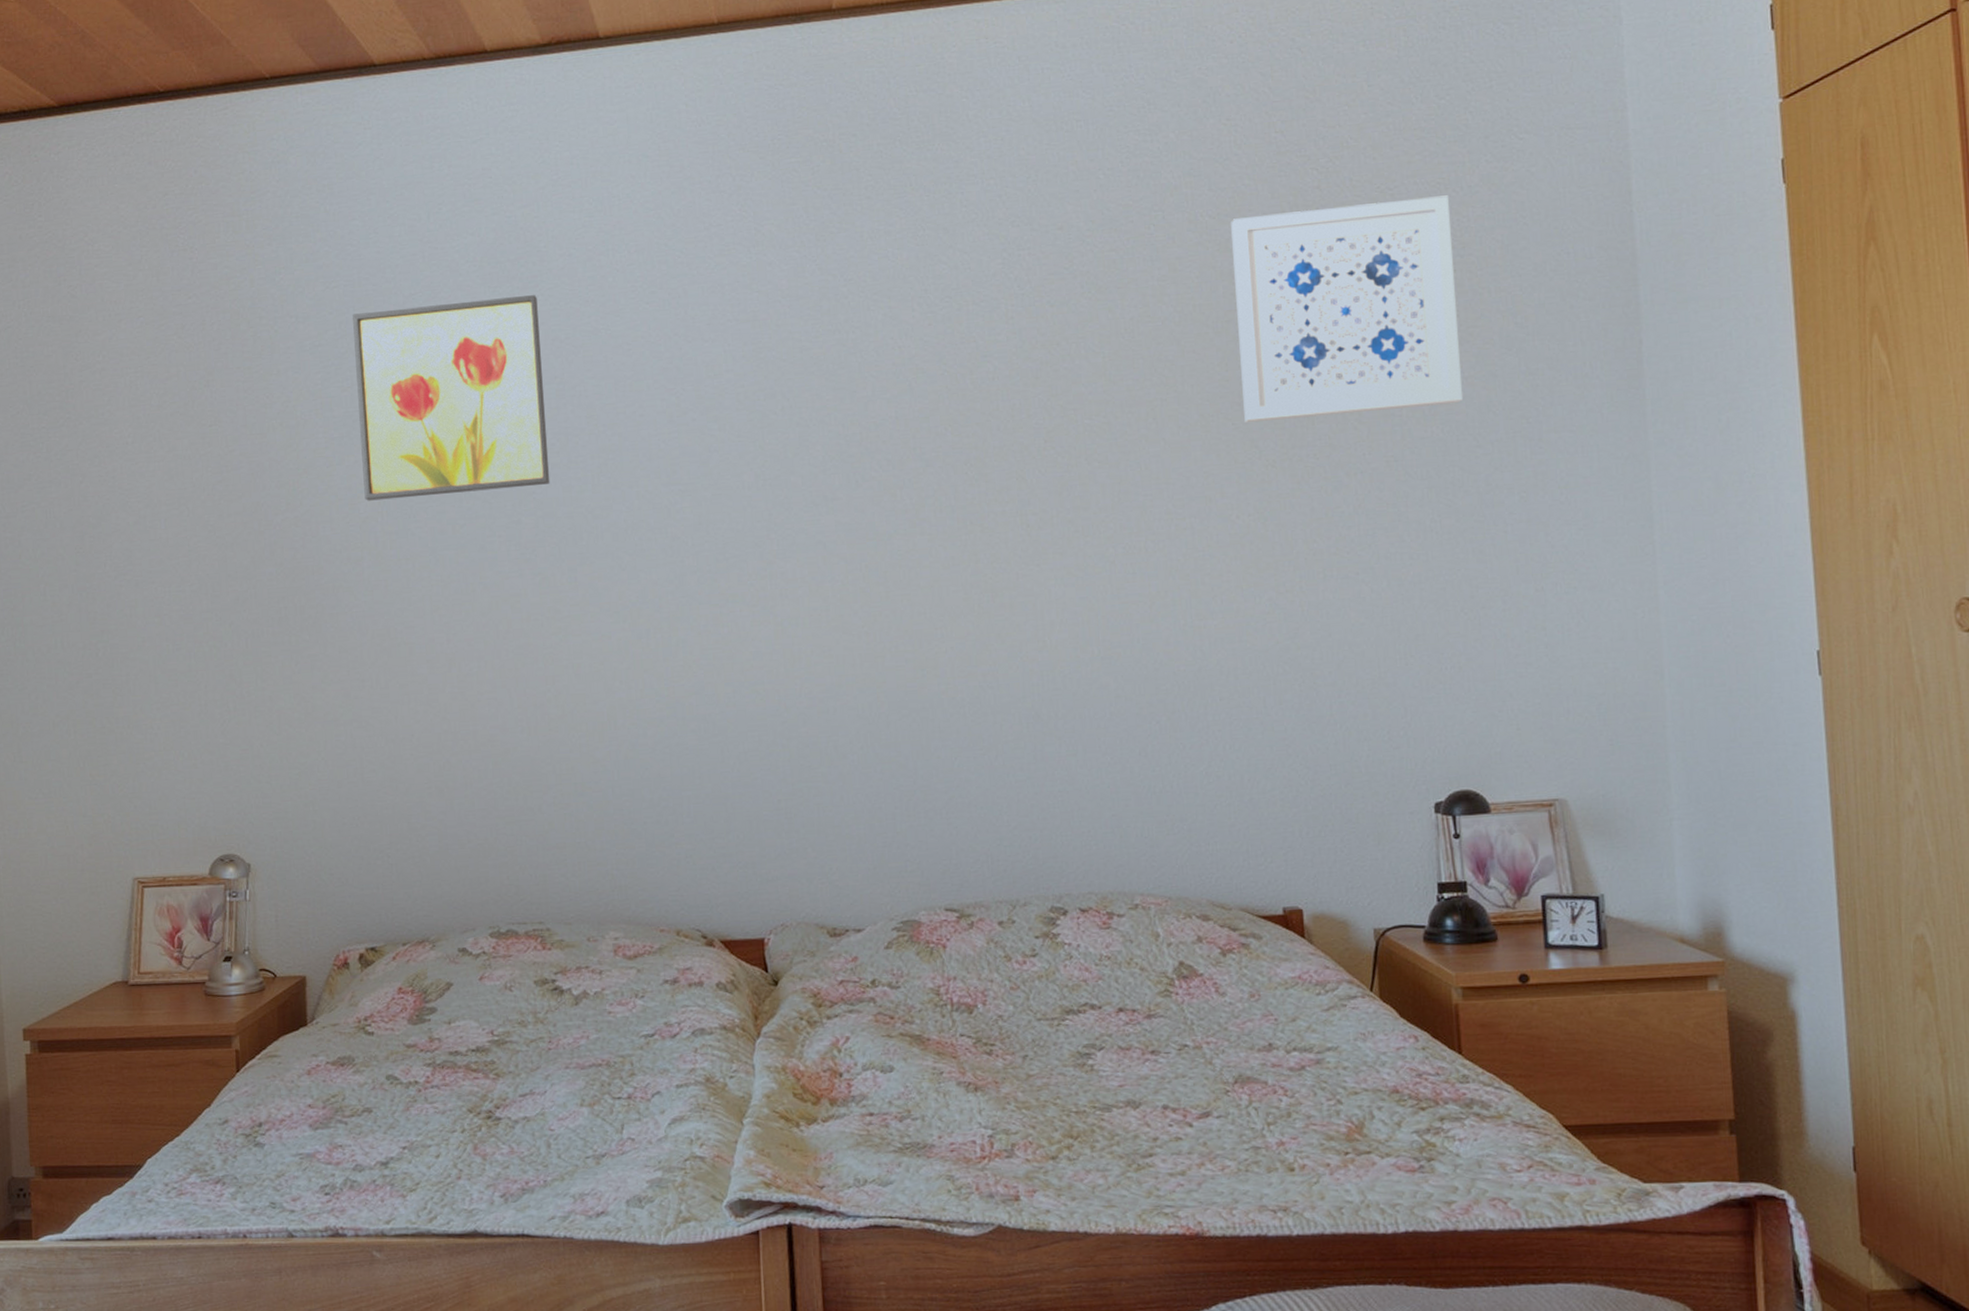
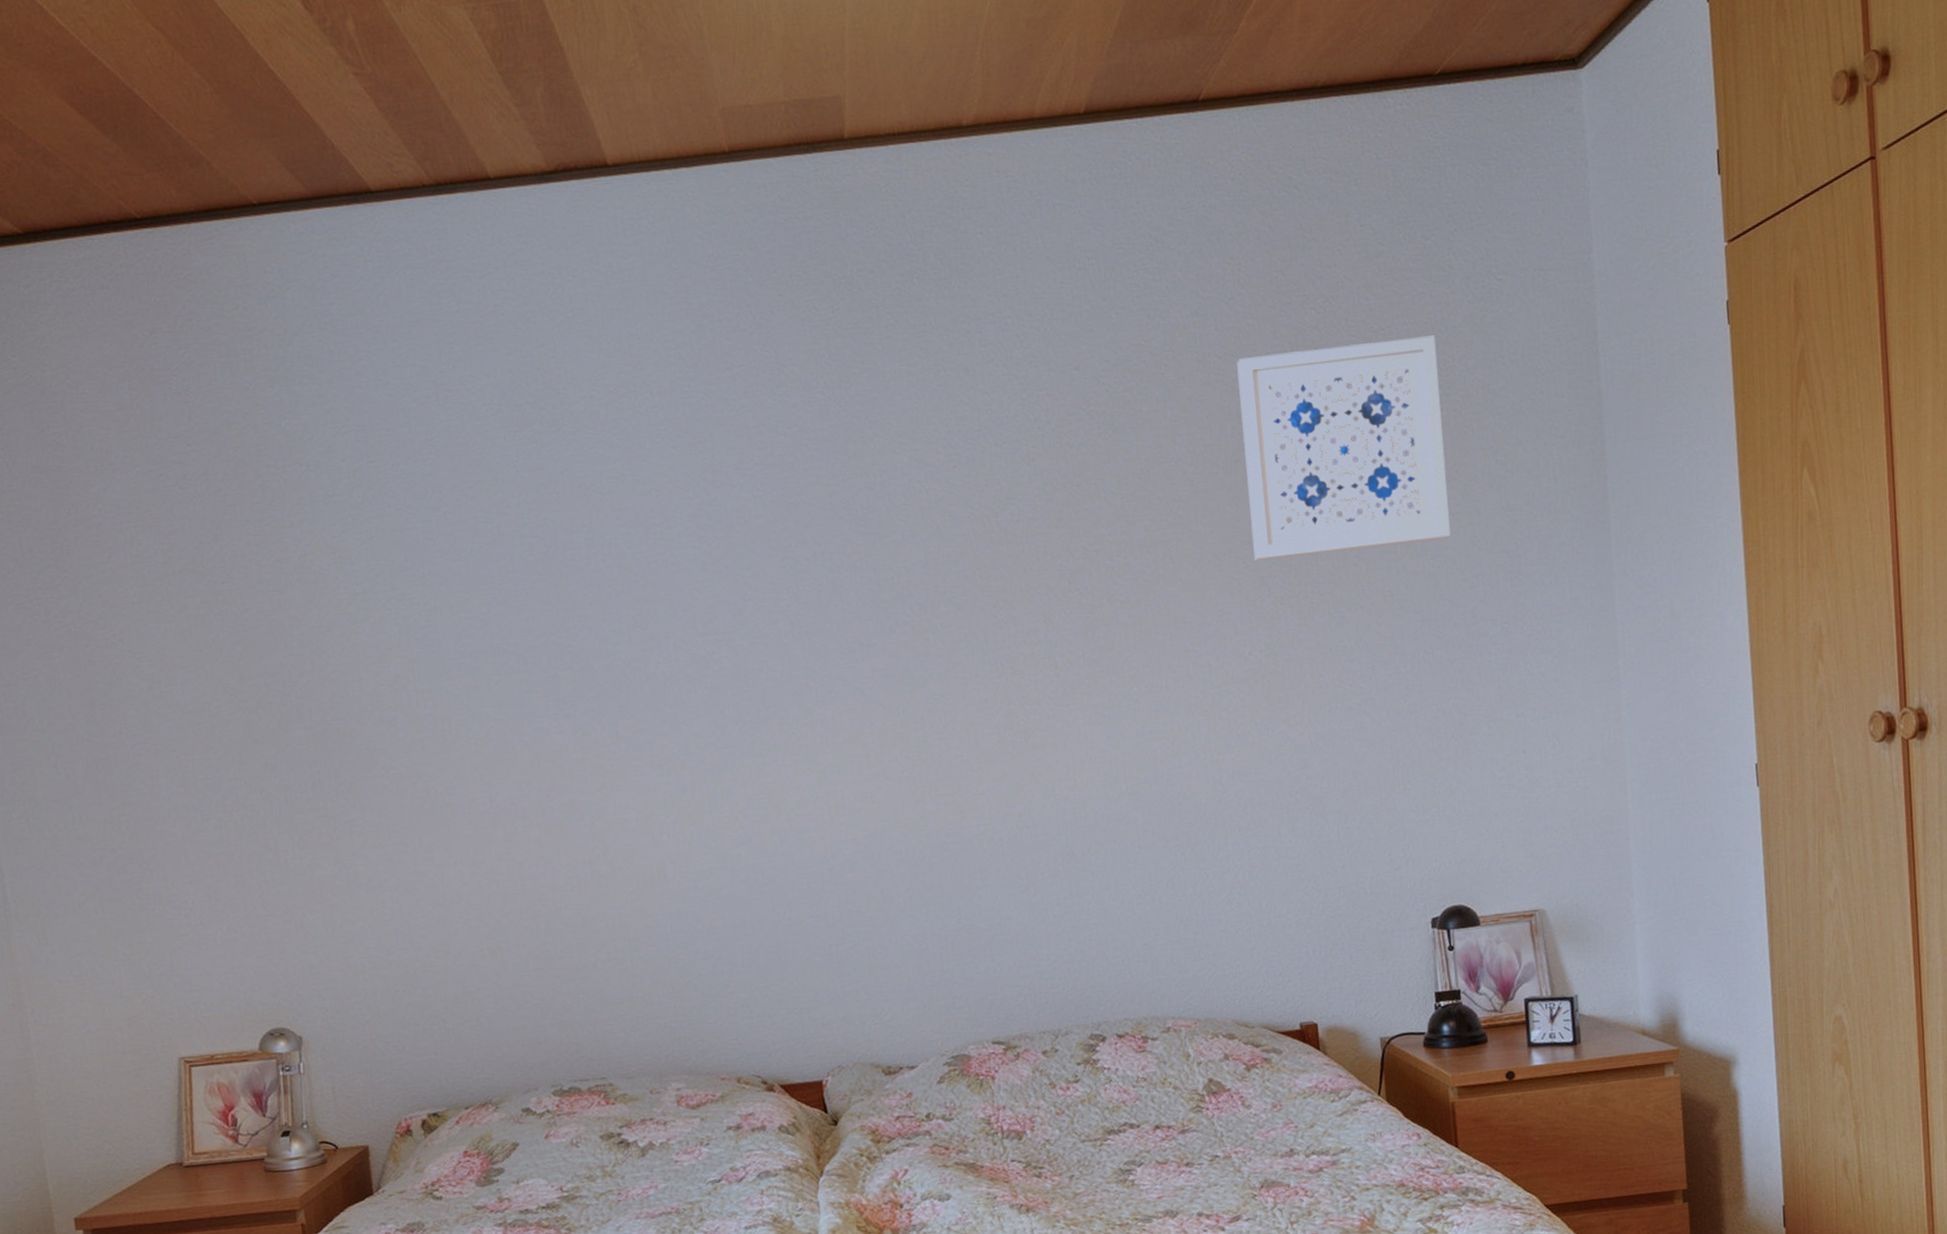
wall art: present [353,295,551,501] -> none [367,440,586,659]

